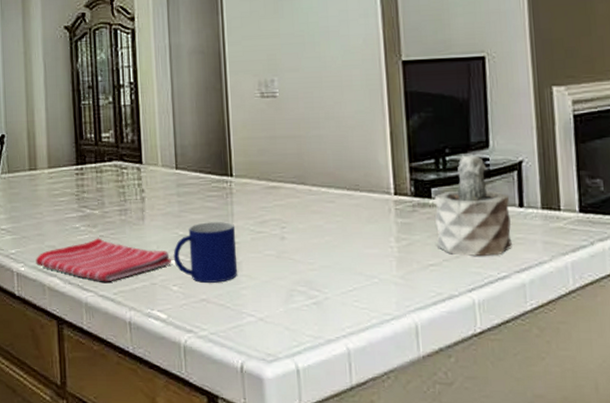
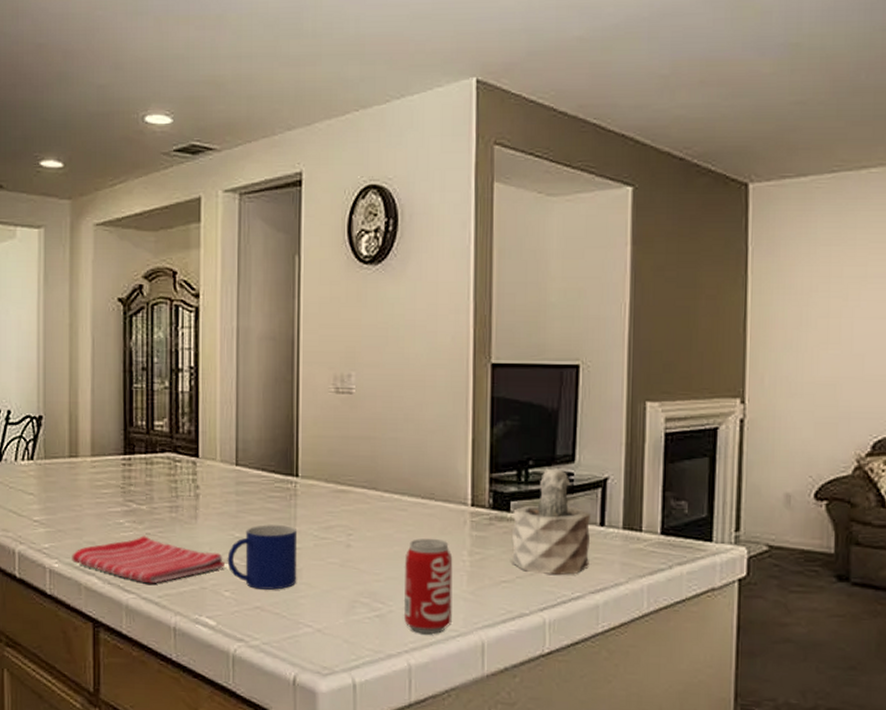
beverage can: none [336,227,385,318] -> present [403,538,453,634]

